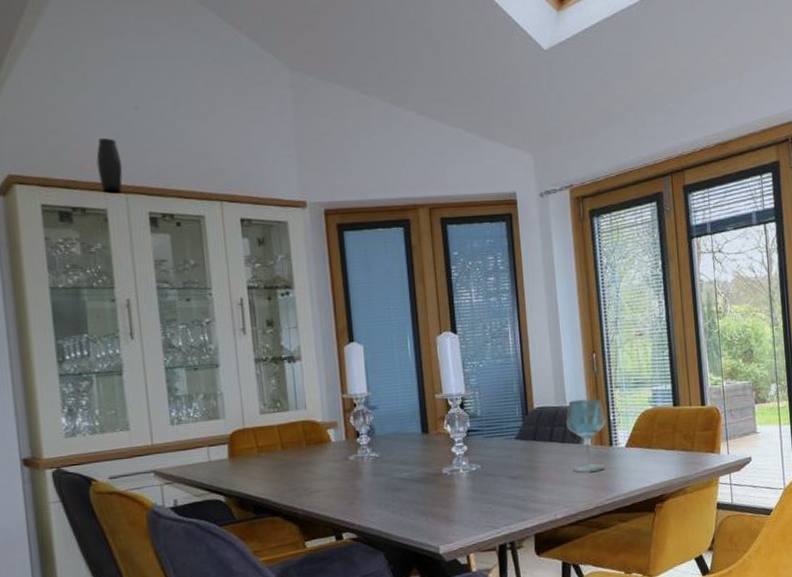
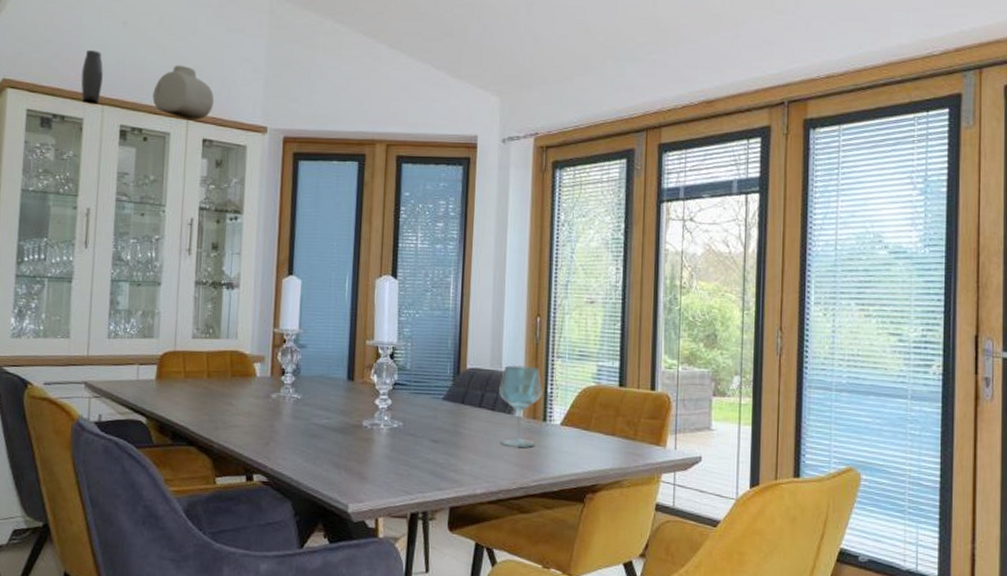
vase: none [179,146,247,202] -> present [152,65,214,121]

